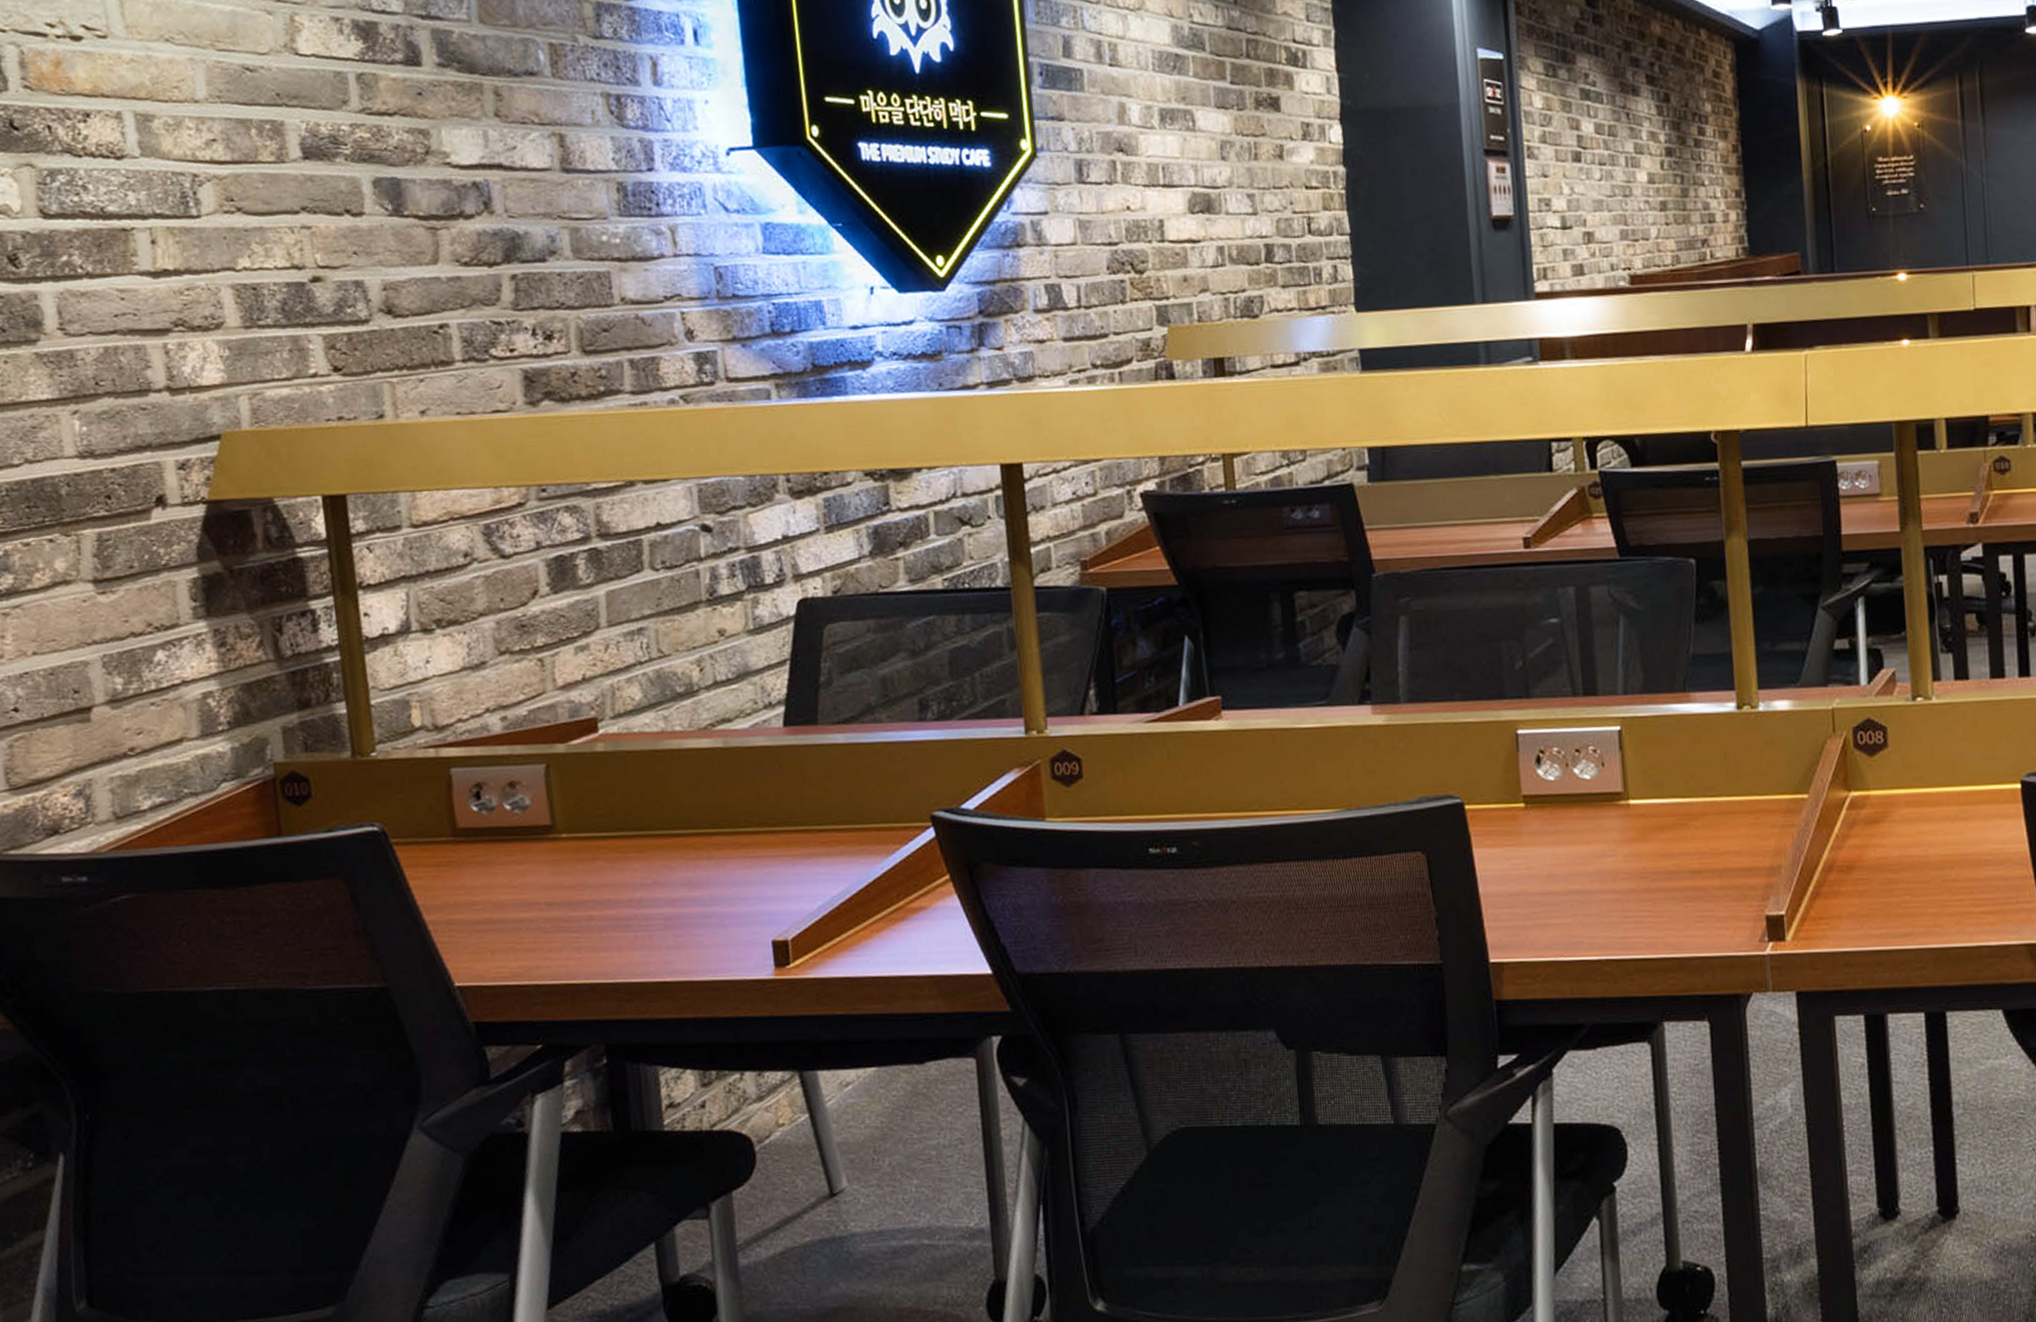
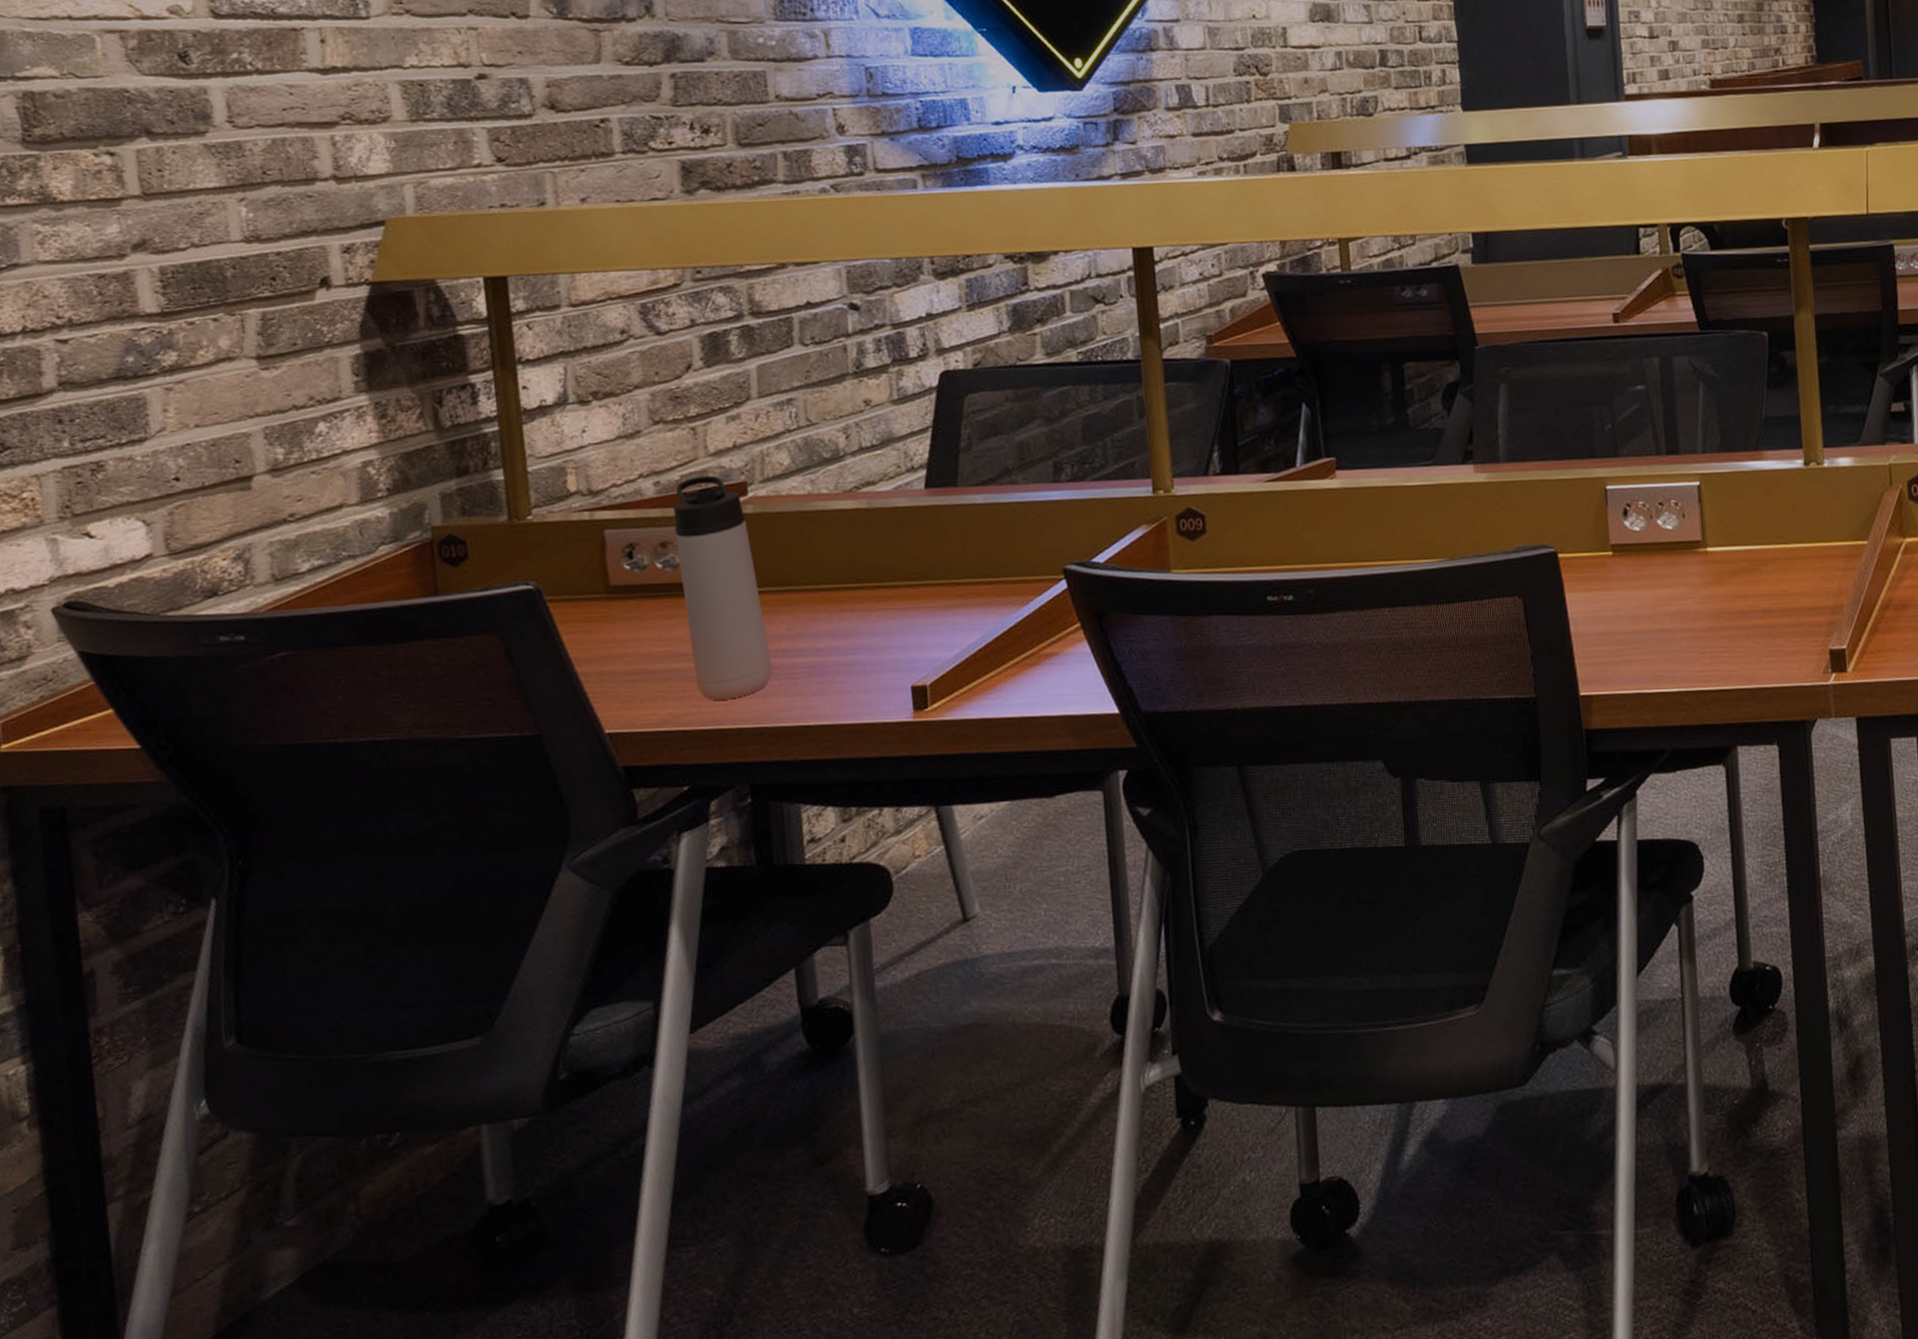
thermos bottle: none [521,710,627,952] -> present [673,475,773,700]

